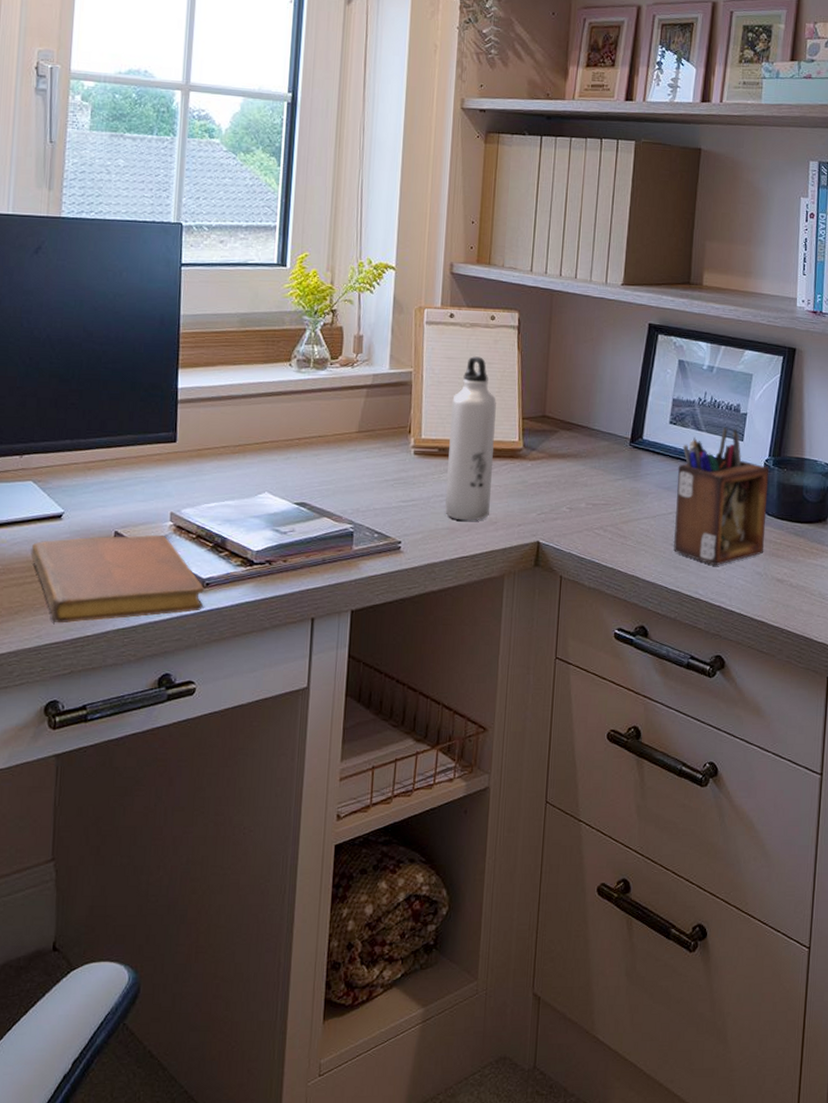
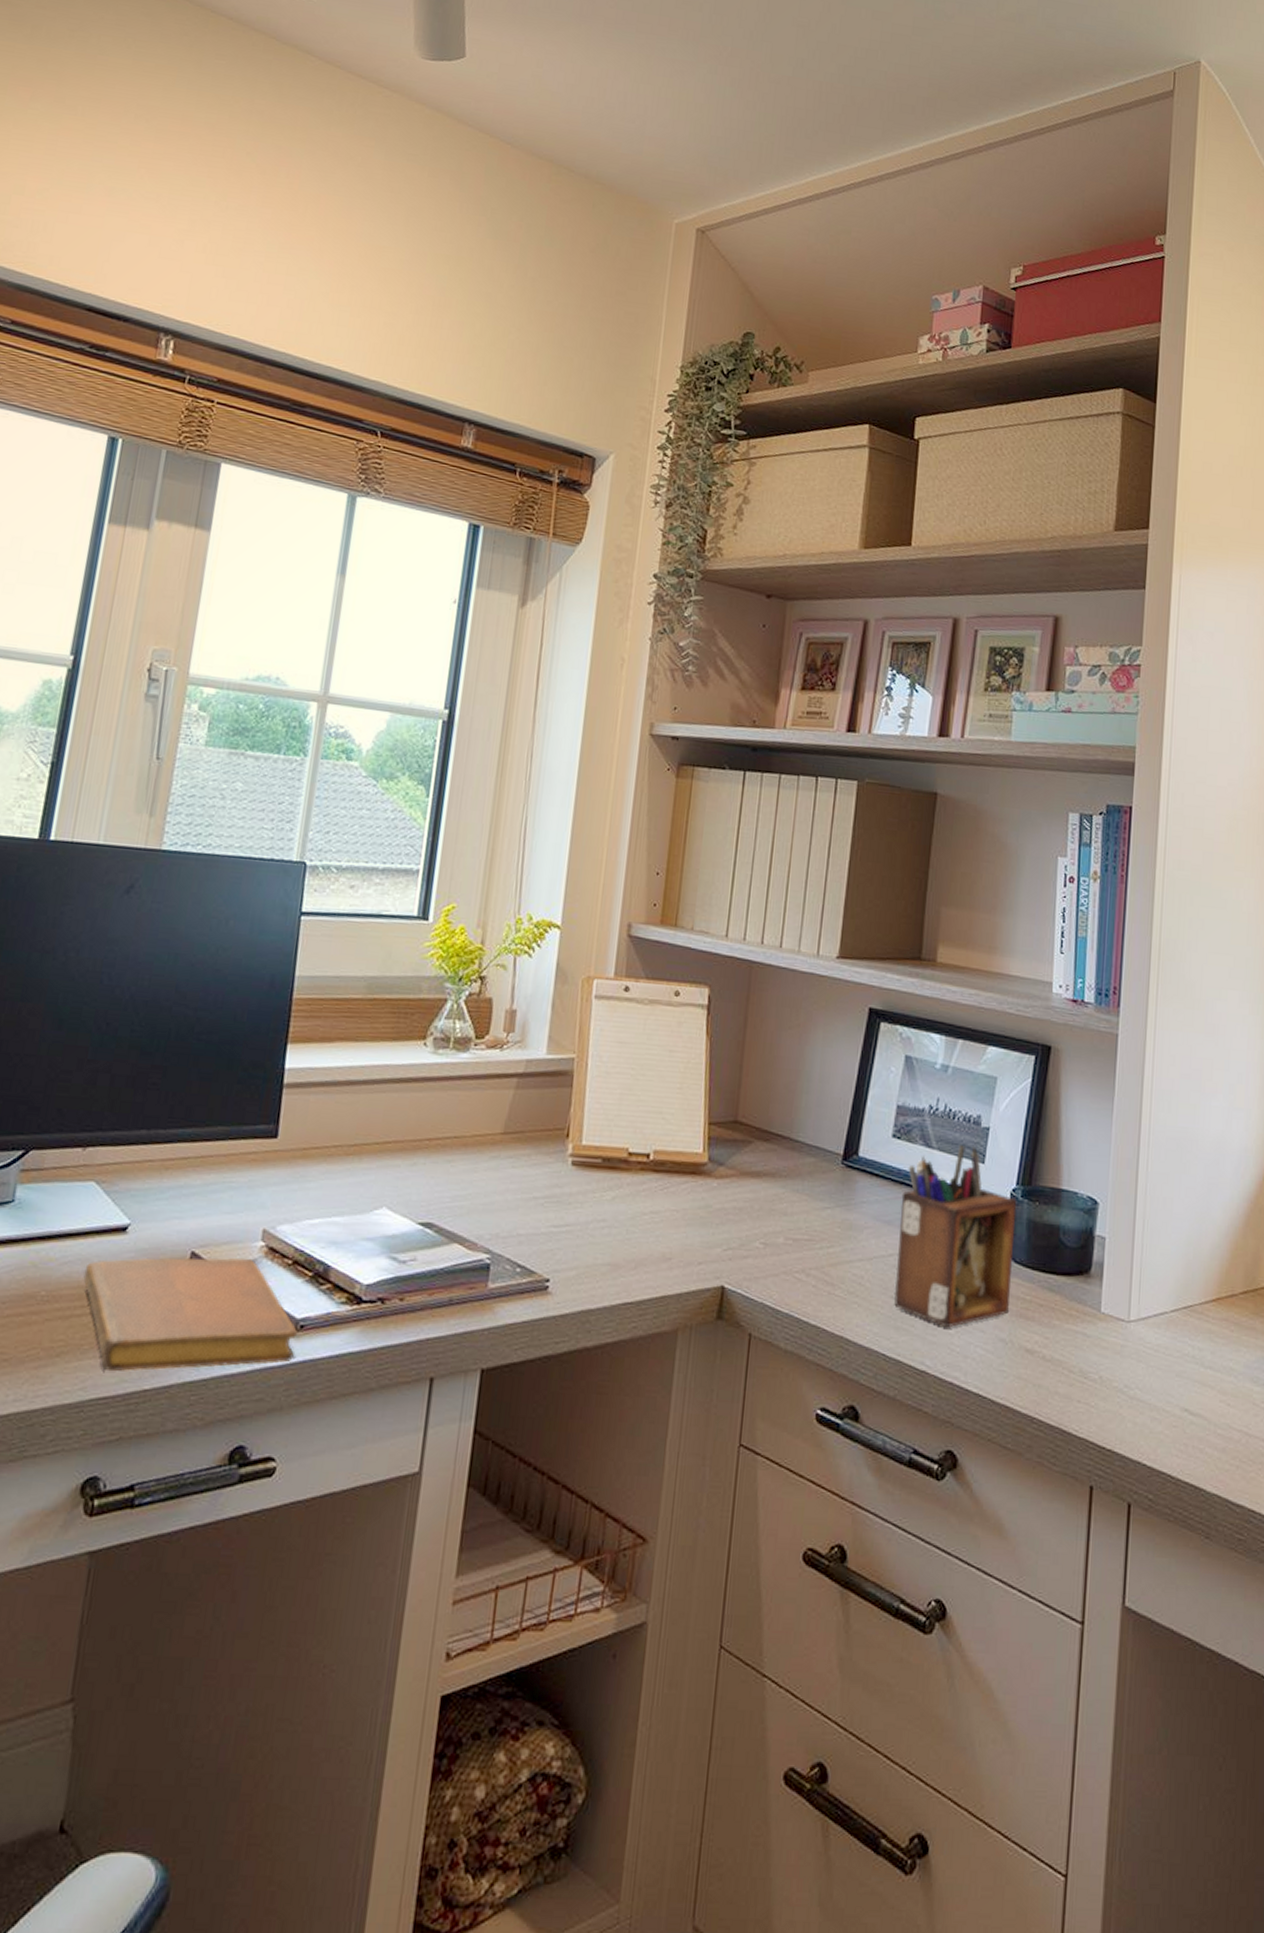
water bottle: present [444,356,496,521] -> none [606,1041,677,1256]

